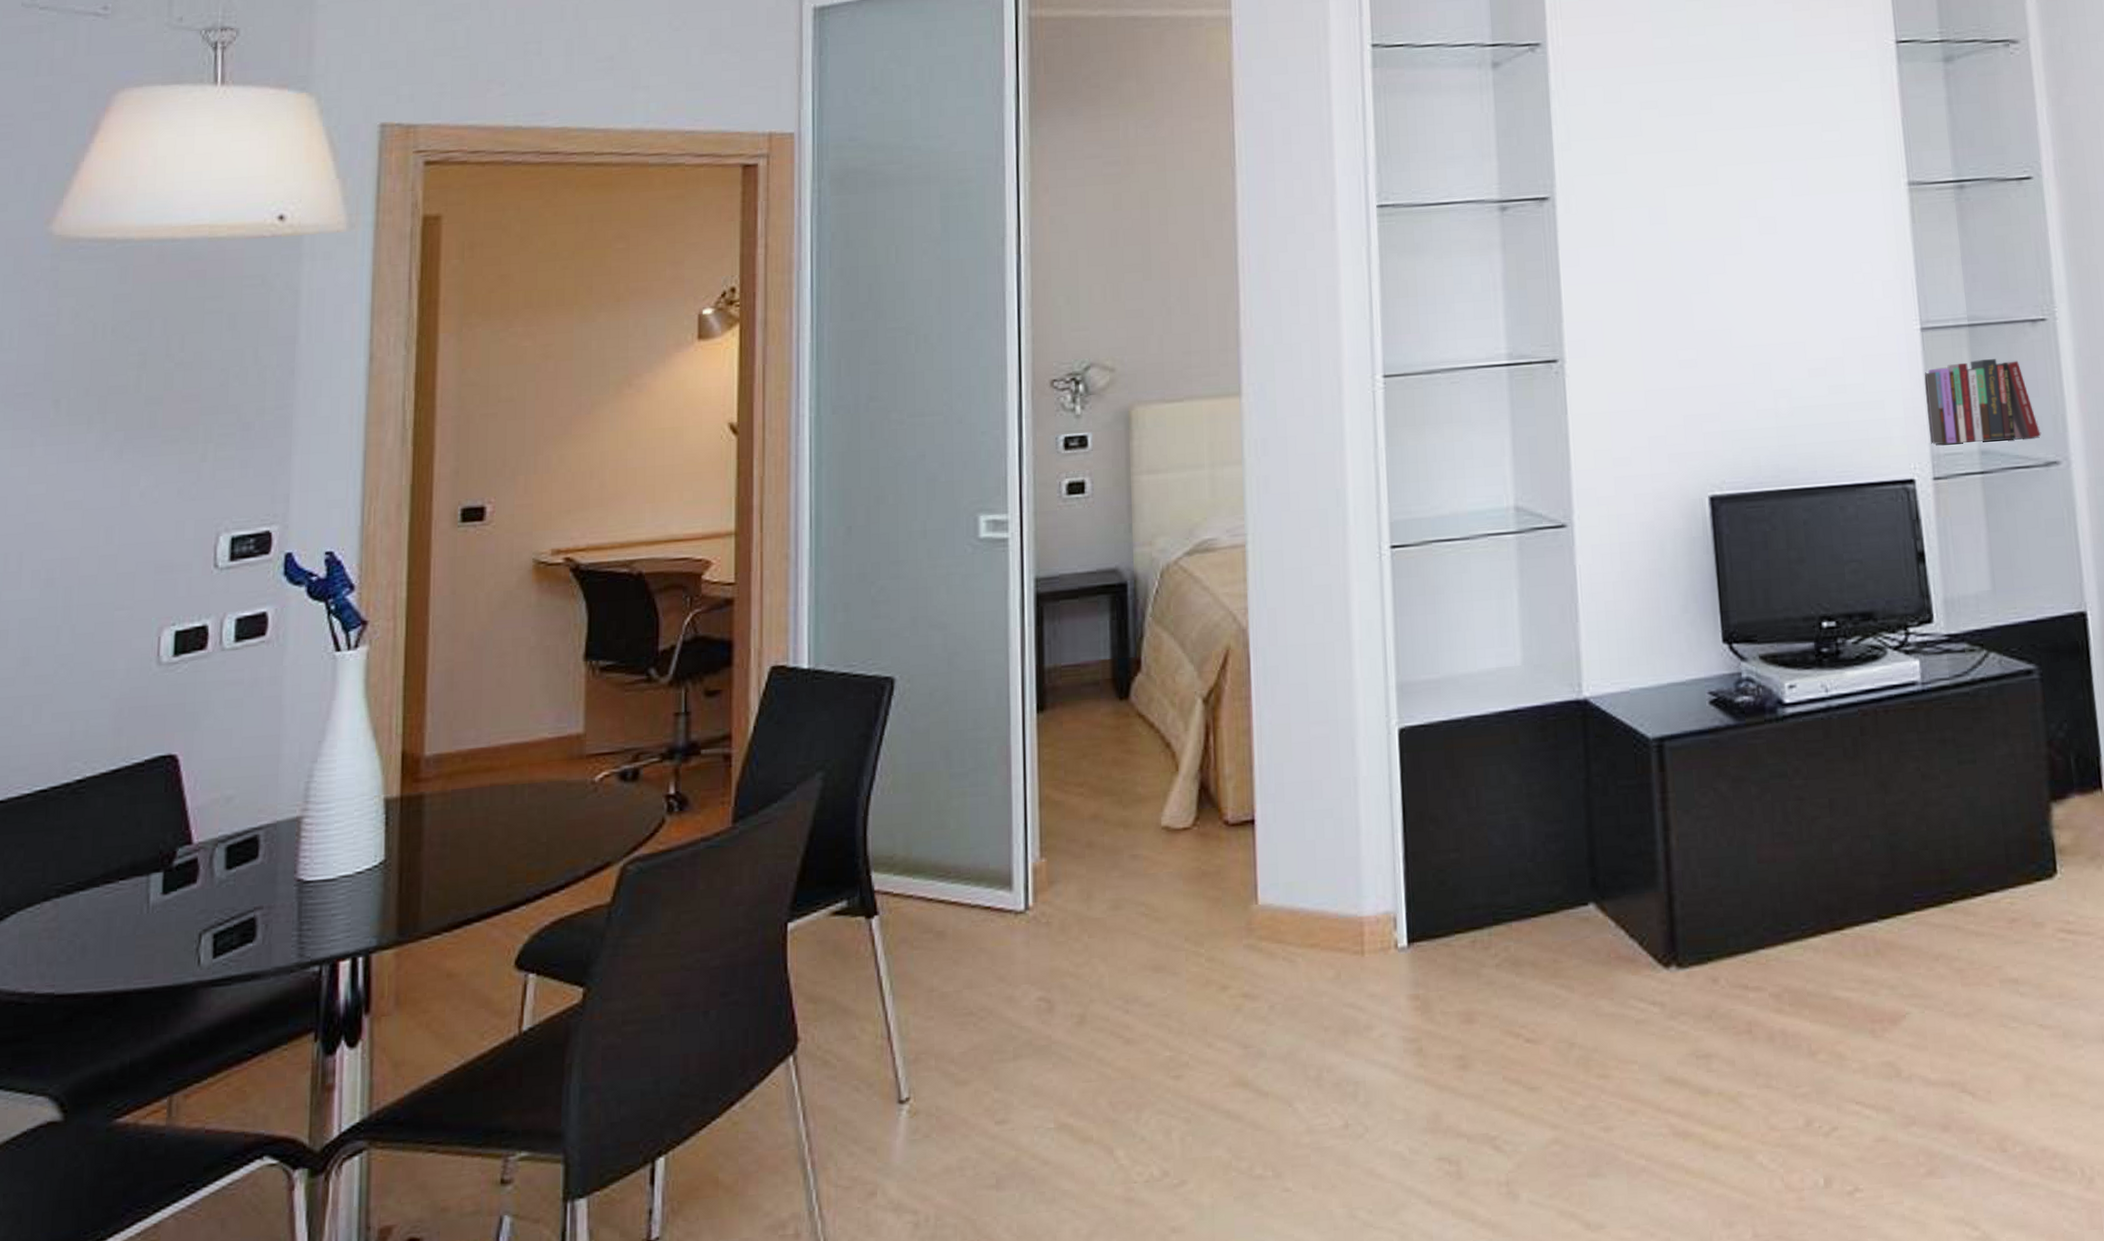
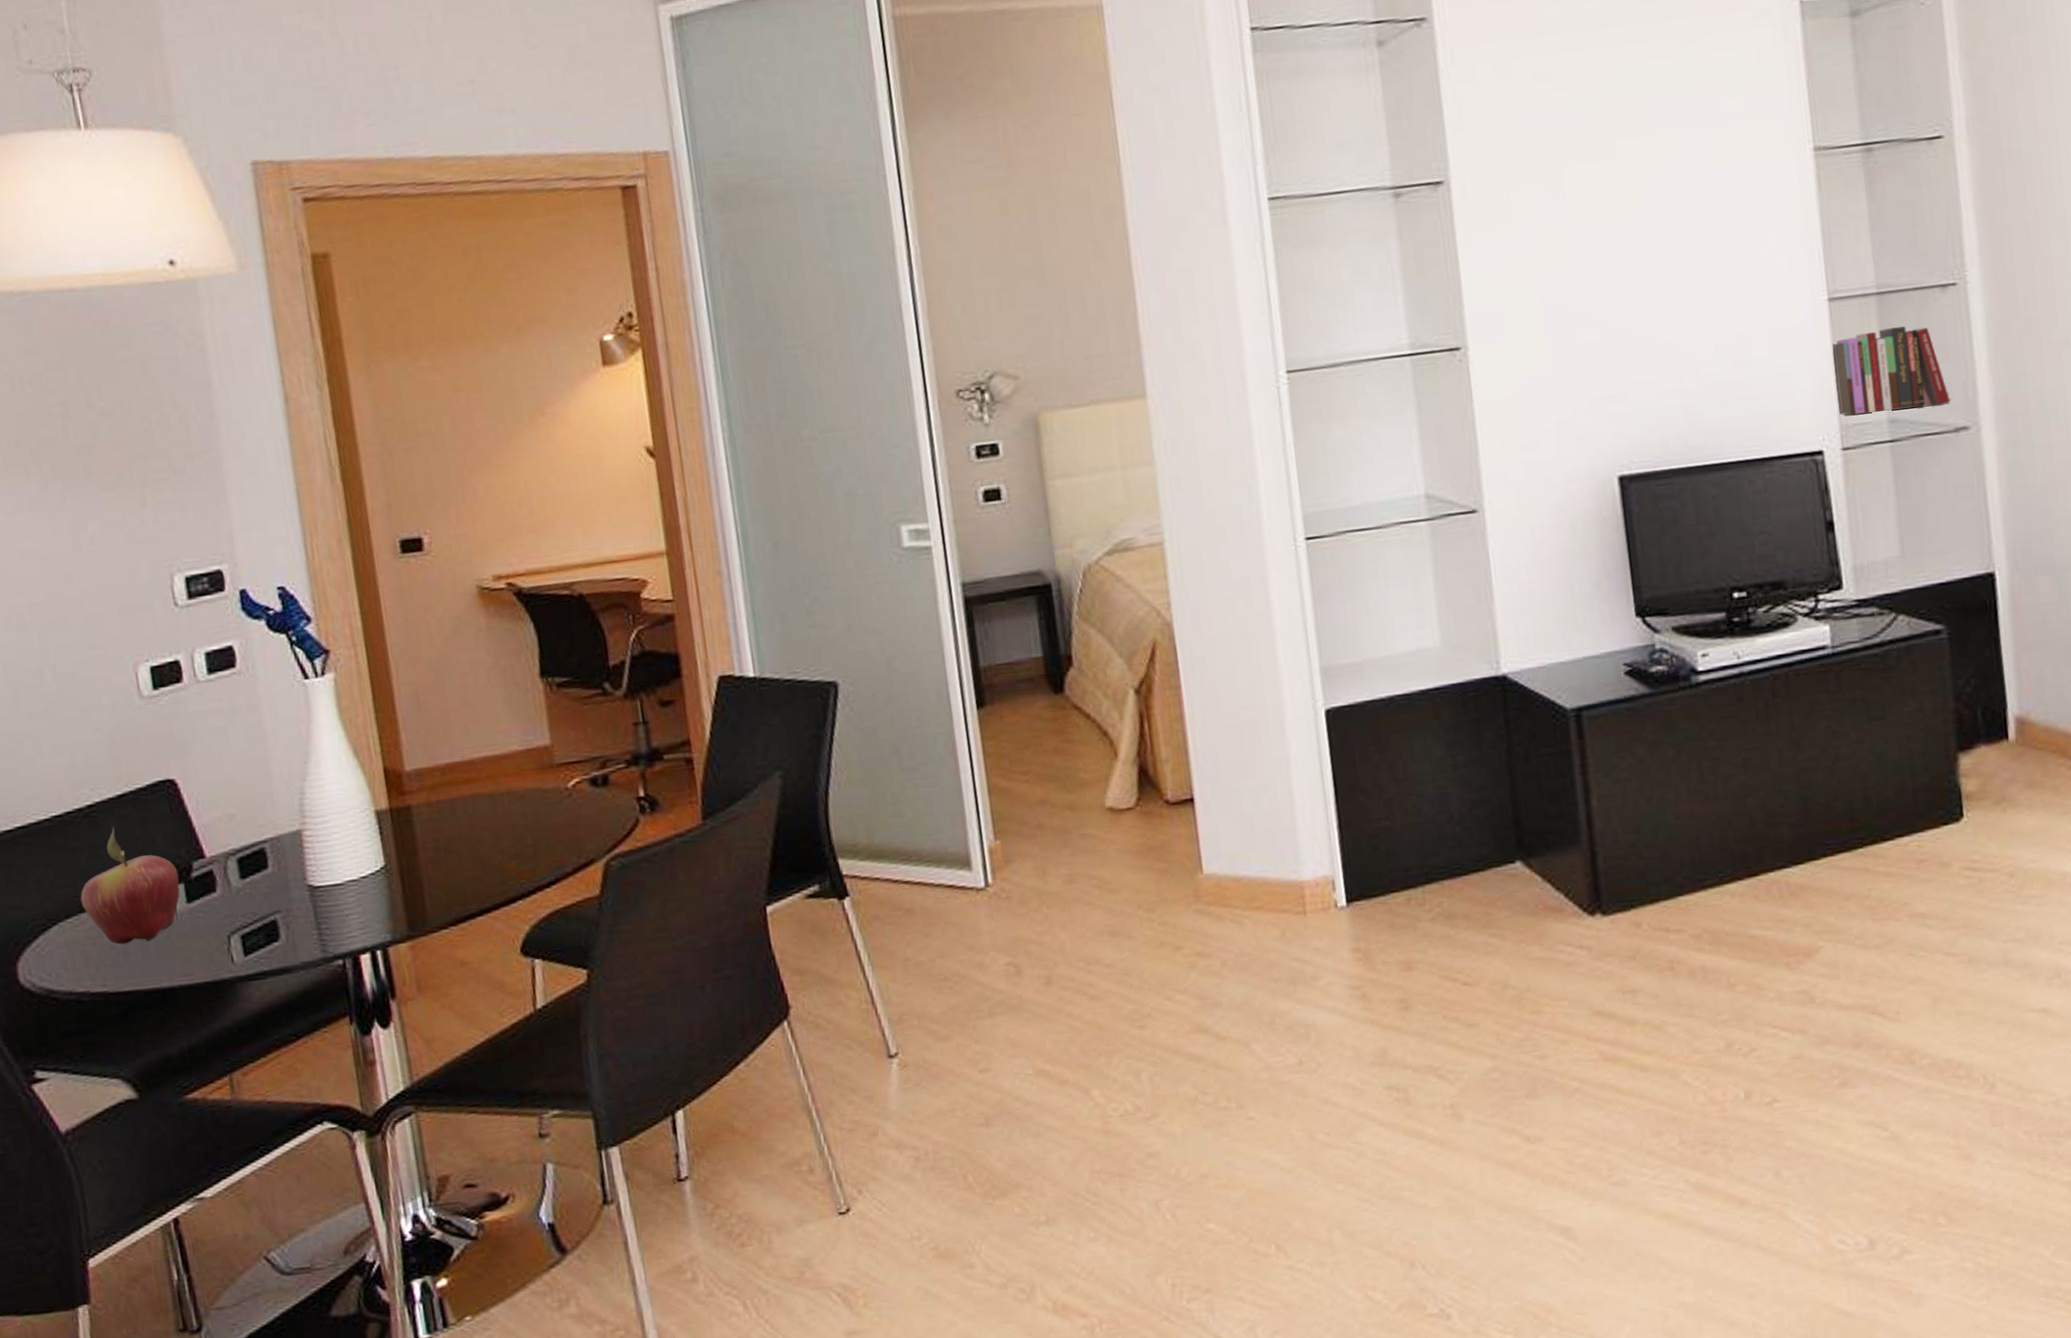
fruit: none [47,805,159,939] -> present [80,827,180,945]

